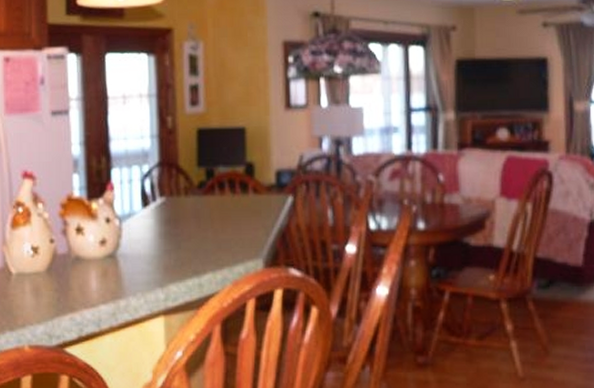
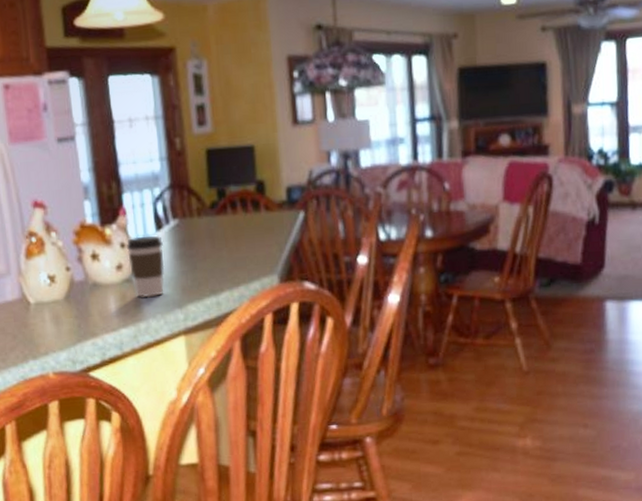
coffee cup: none [111,212,148,275] -> present [126,235,165,298]

